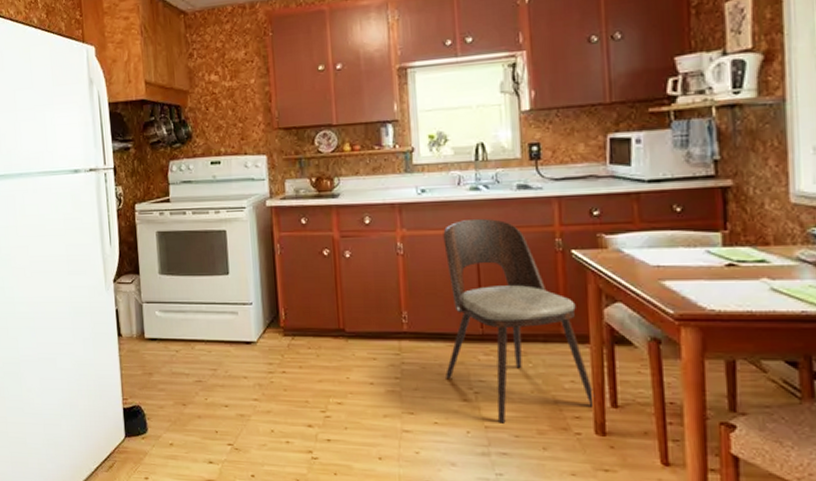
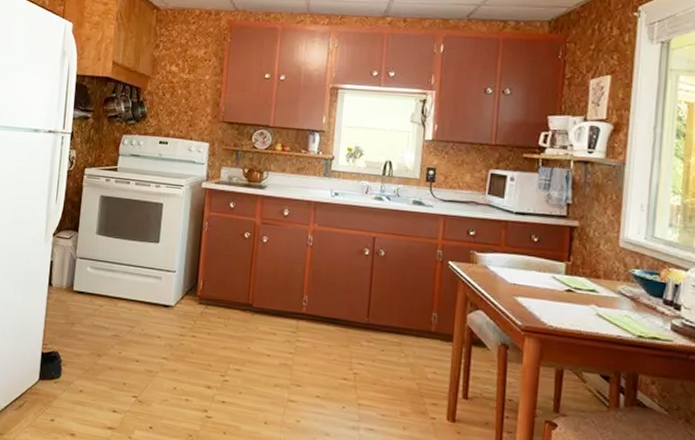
dining chair: present [443,218,595,423] -> none [332,223,451,403]

